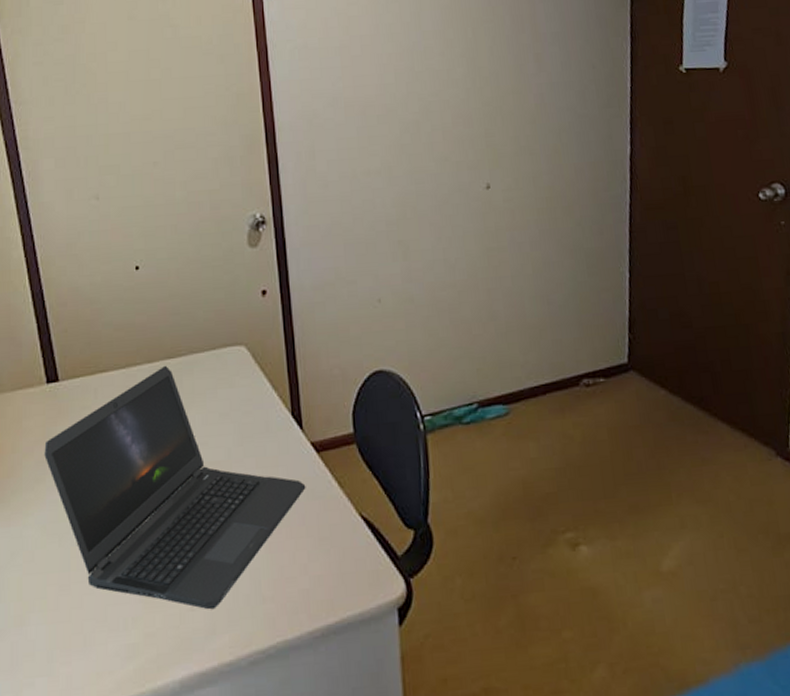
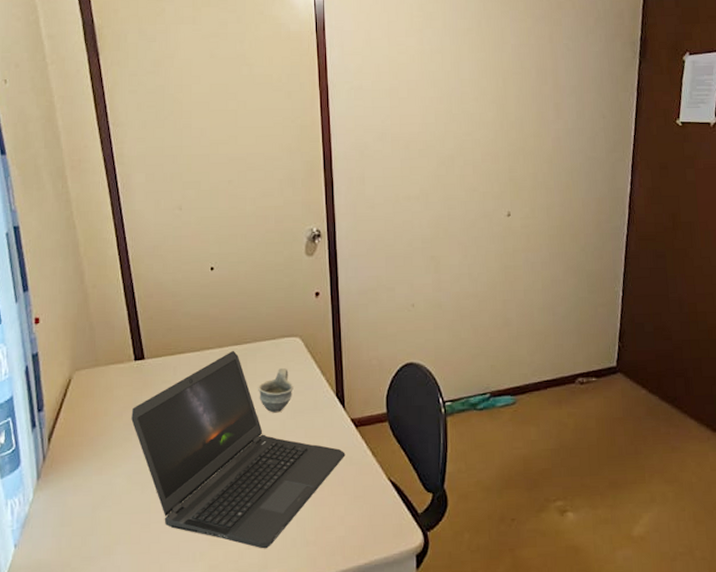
cup: none [197,383,240,440] -> present [258,367,293,413]

